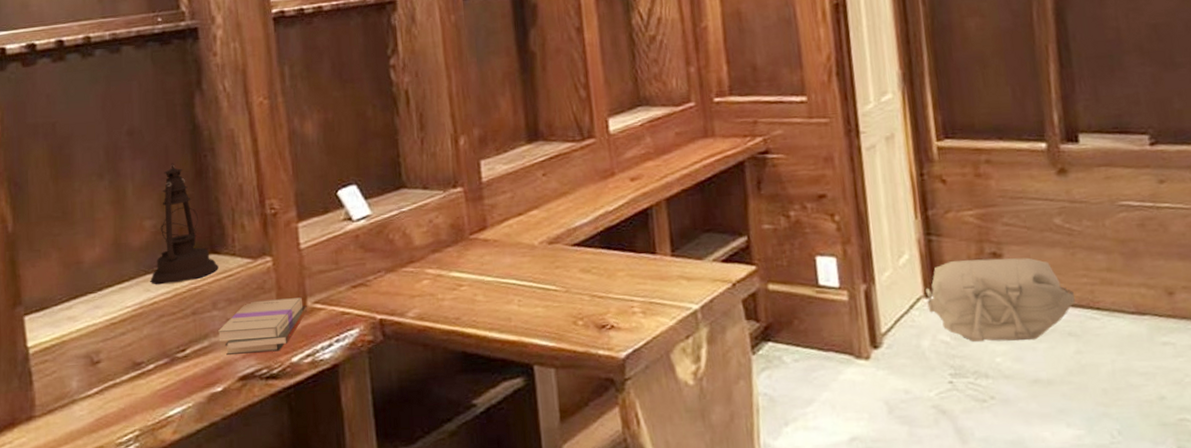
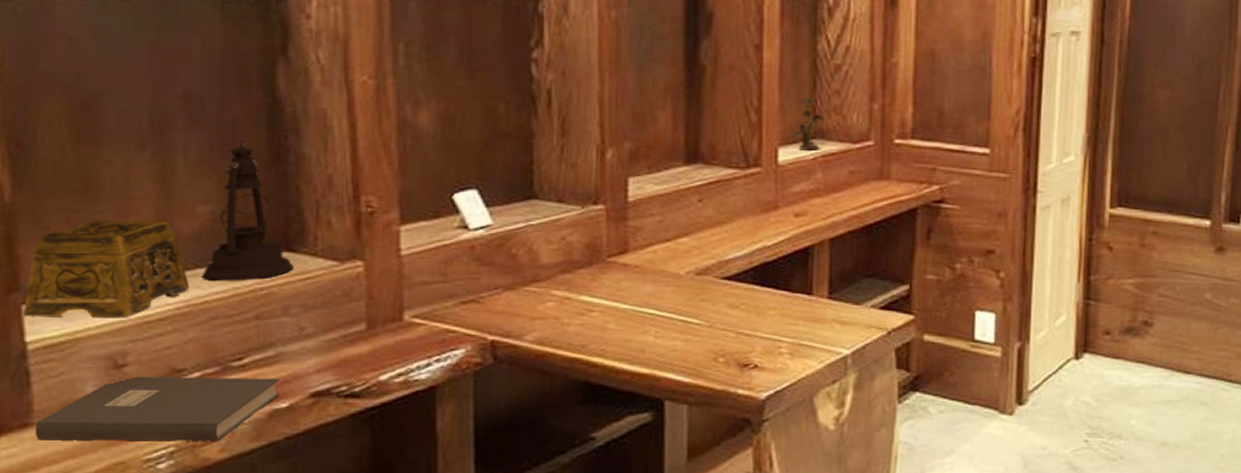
decorative box: none [24,237,143,327] -> present [22,220,190,318]
book: none [37,365,216,431] -> present [35,377,281,442]
books: present [217,297,307,356] -> none [286,309,403,369]
decorative figurine: none [619,68,647,118] -> present [793,97,825,151]
duffel bag: present [925,257,1075,342] -> none [1076,325,1211,406]

